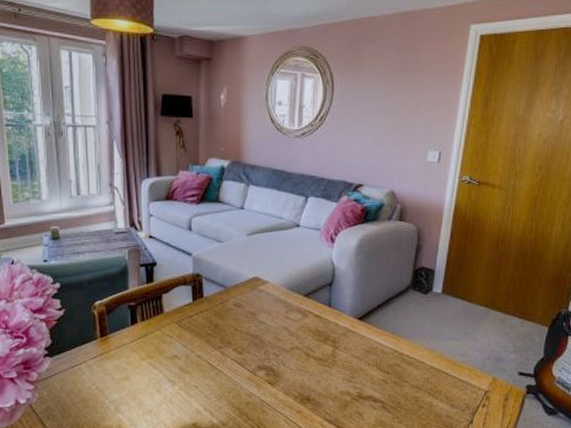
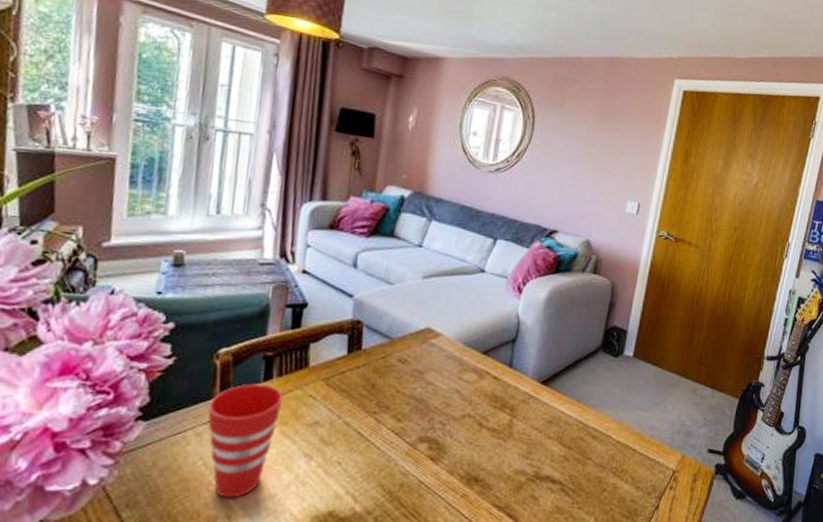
cup: none [94,327,147,413] -> present [208,383,283,498]

